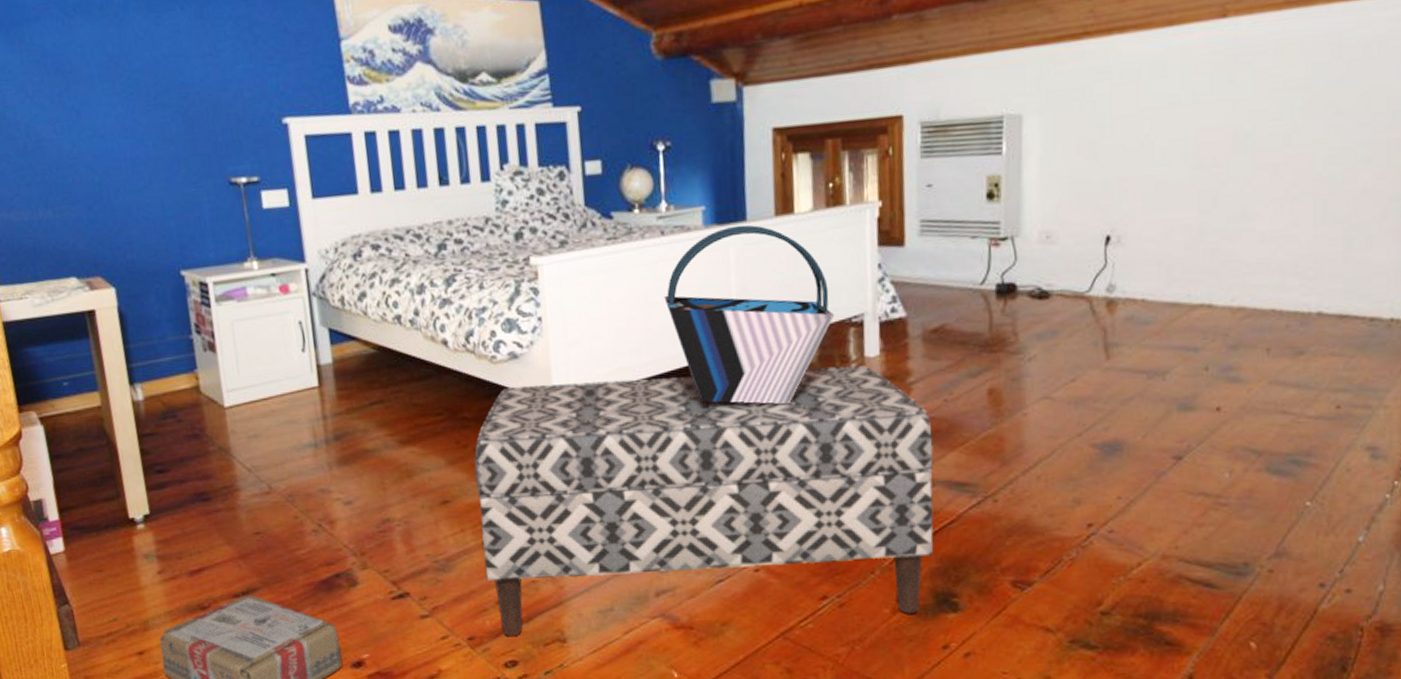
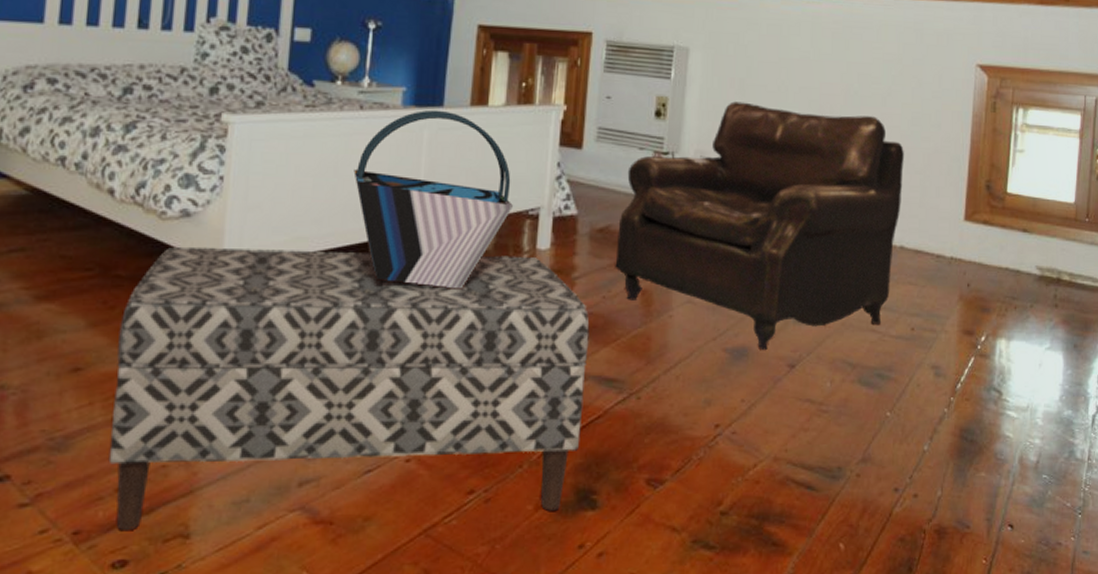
leather: none [954,161,1319,444] -> present [615,101,904,351]

